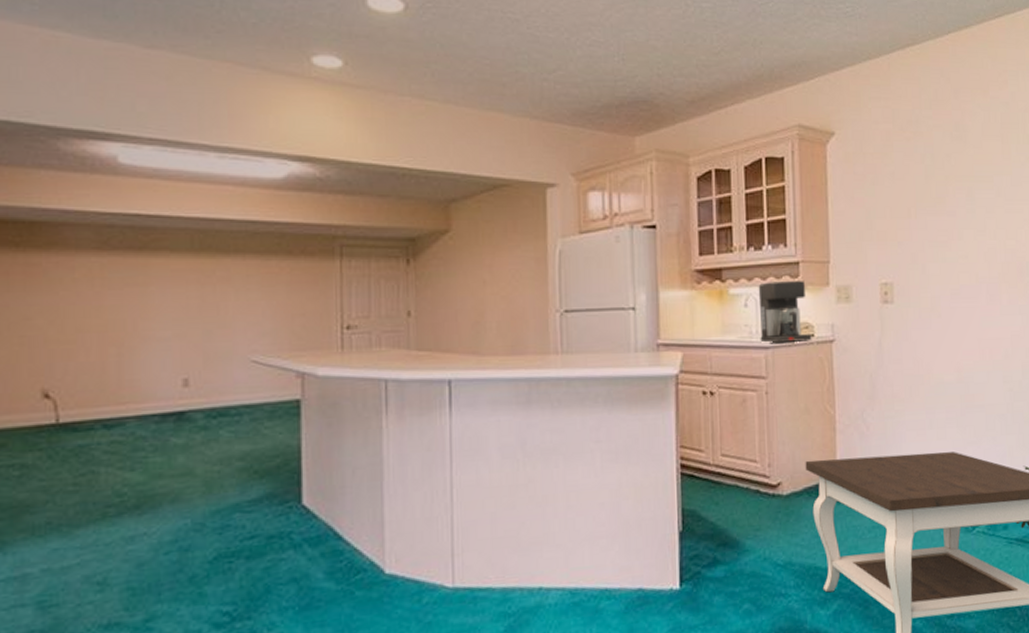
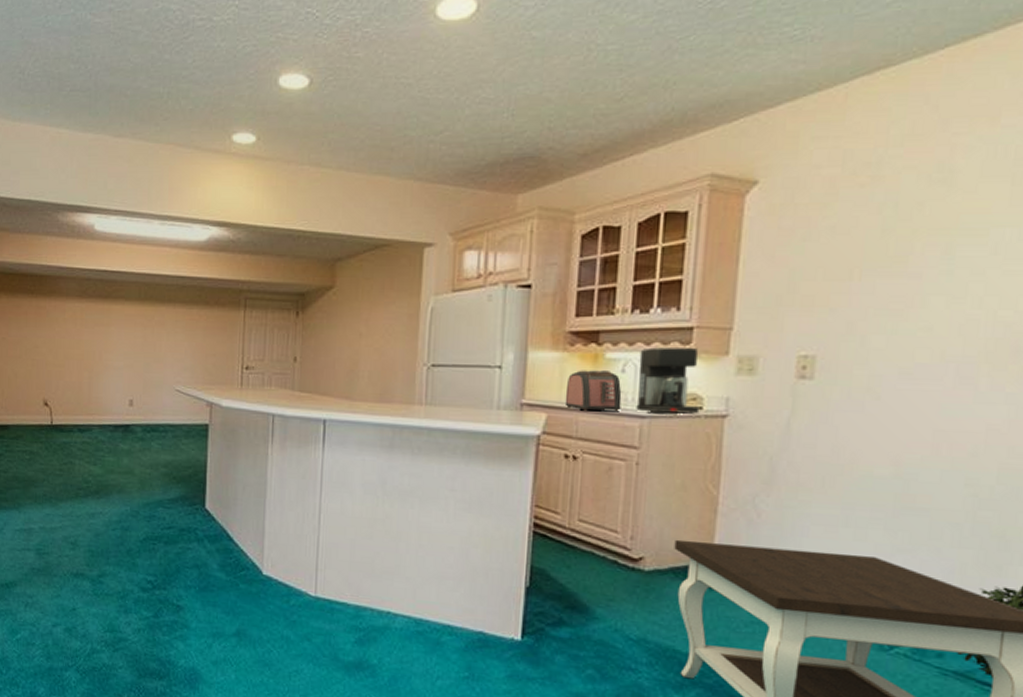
toaster: none [697,306,748,346] -> present [564,370,622,412]

